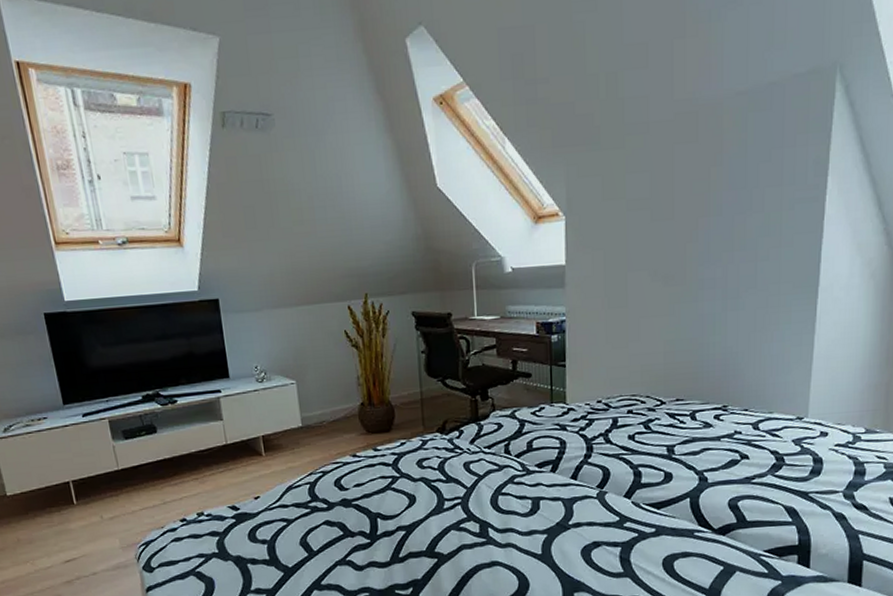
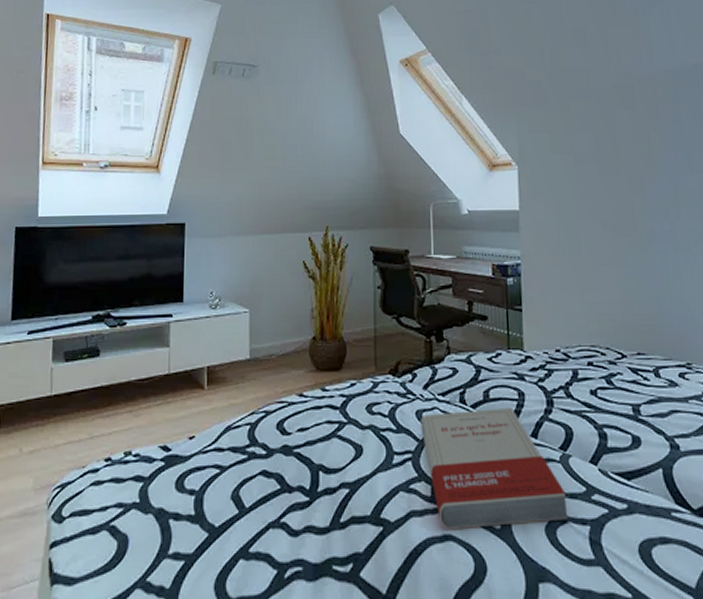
book: none [468,455,602,558] -> present [420,408,568,530]

